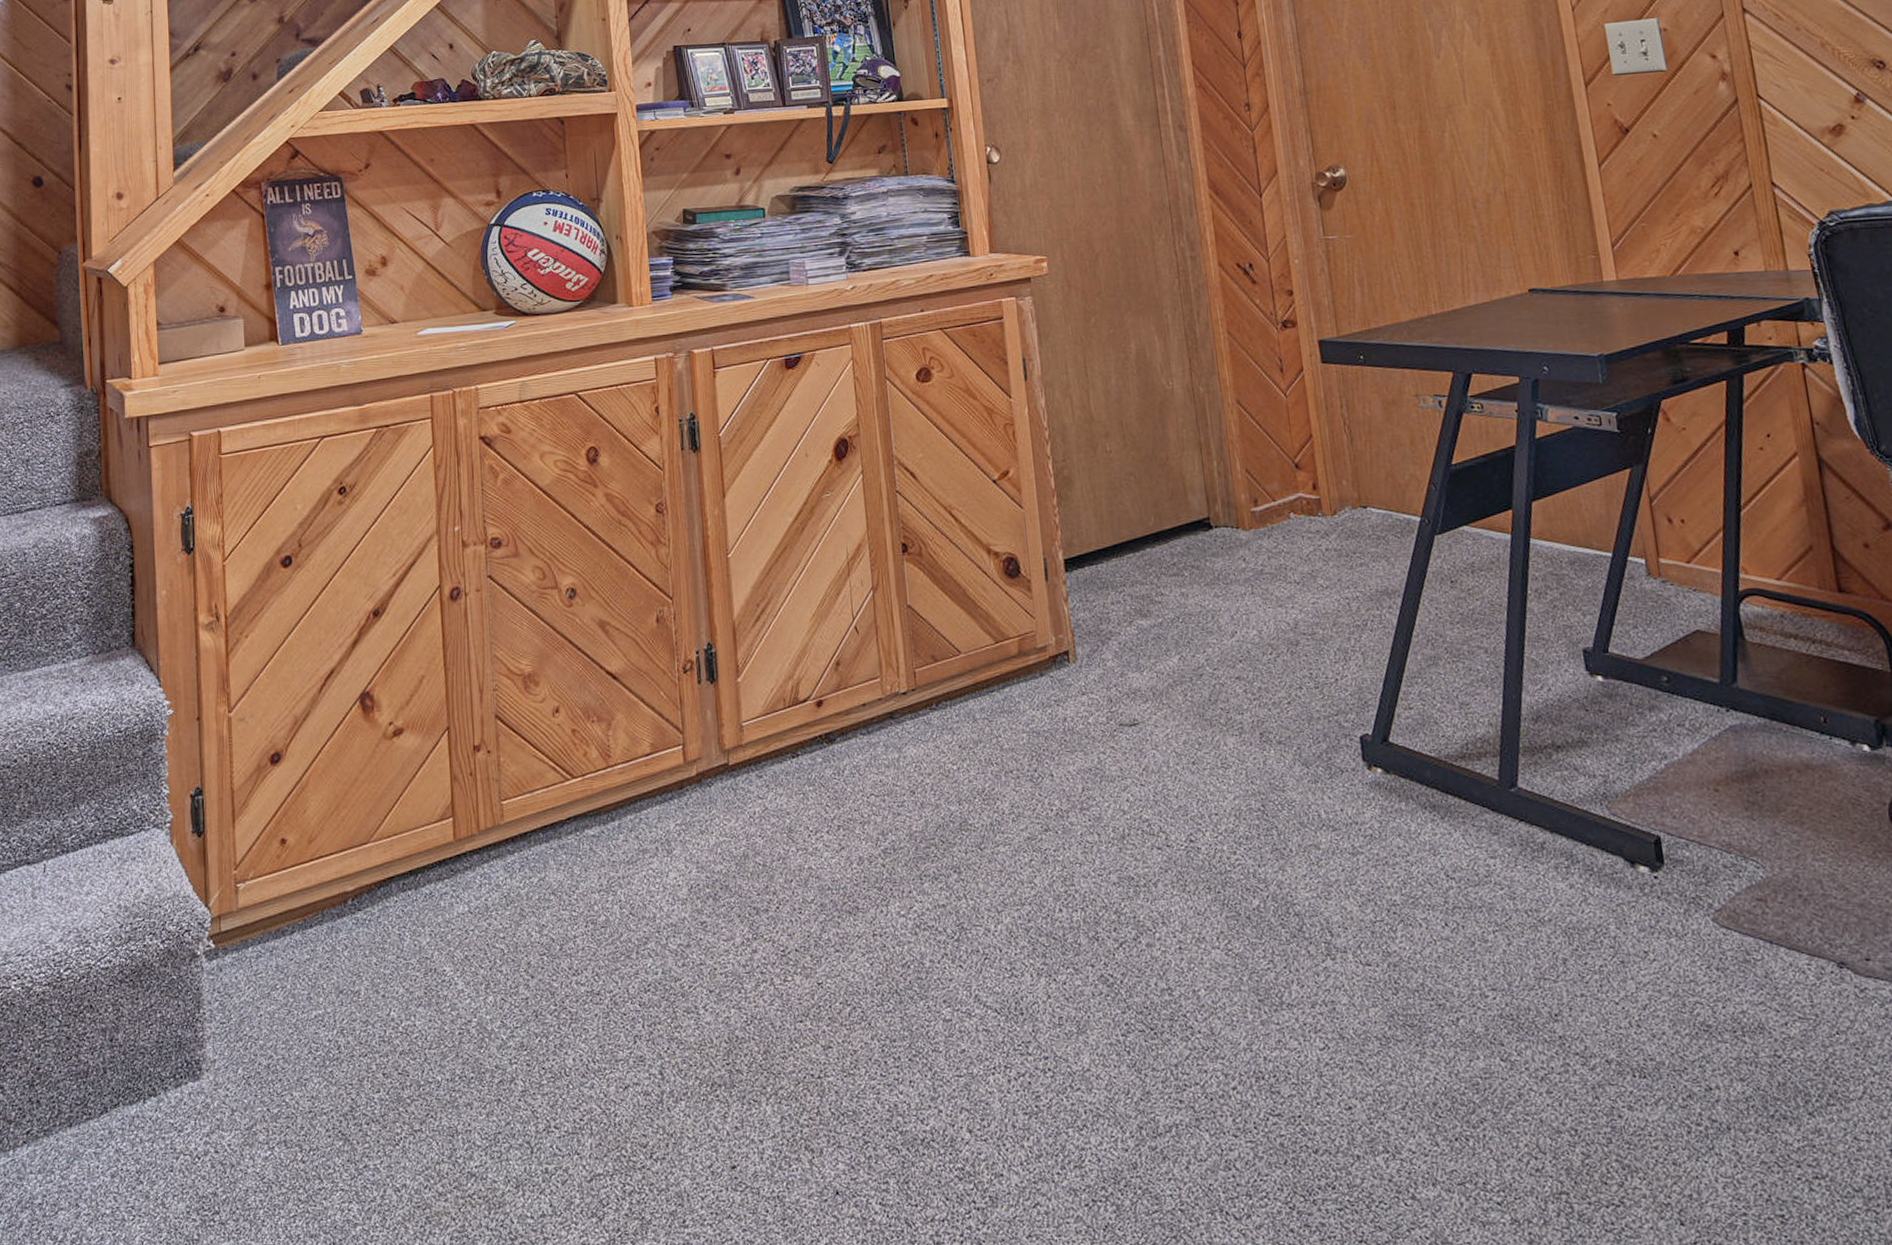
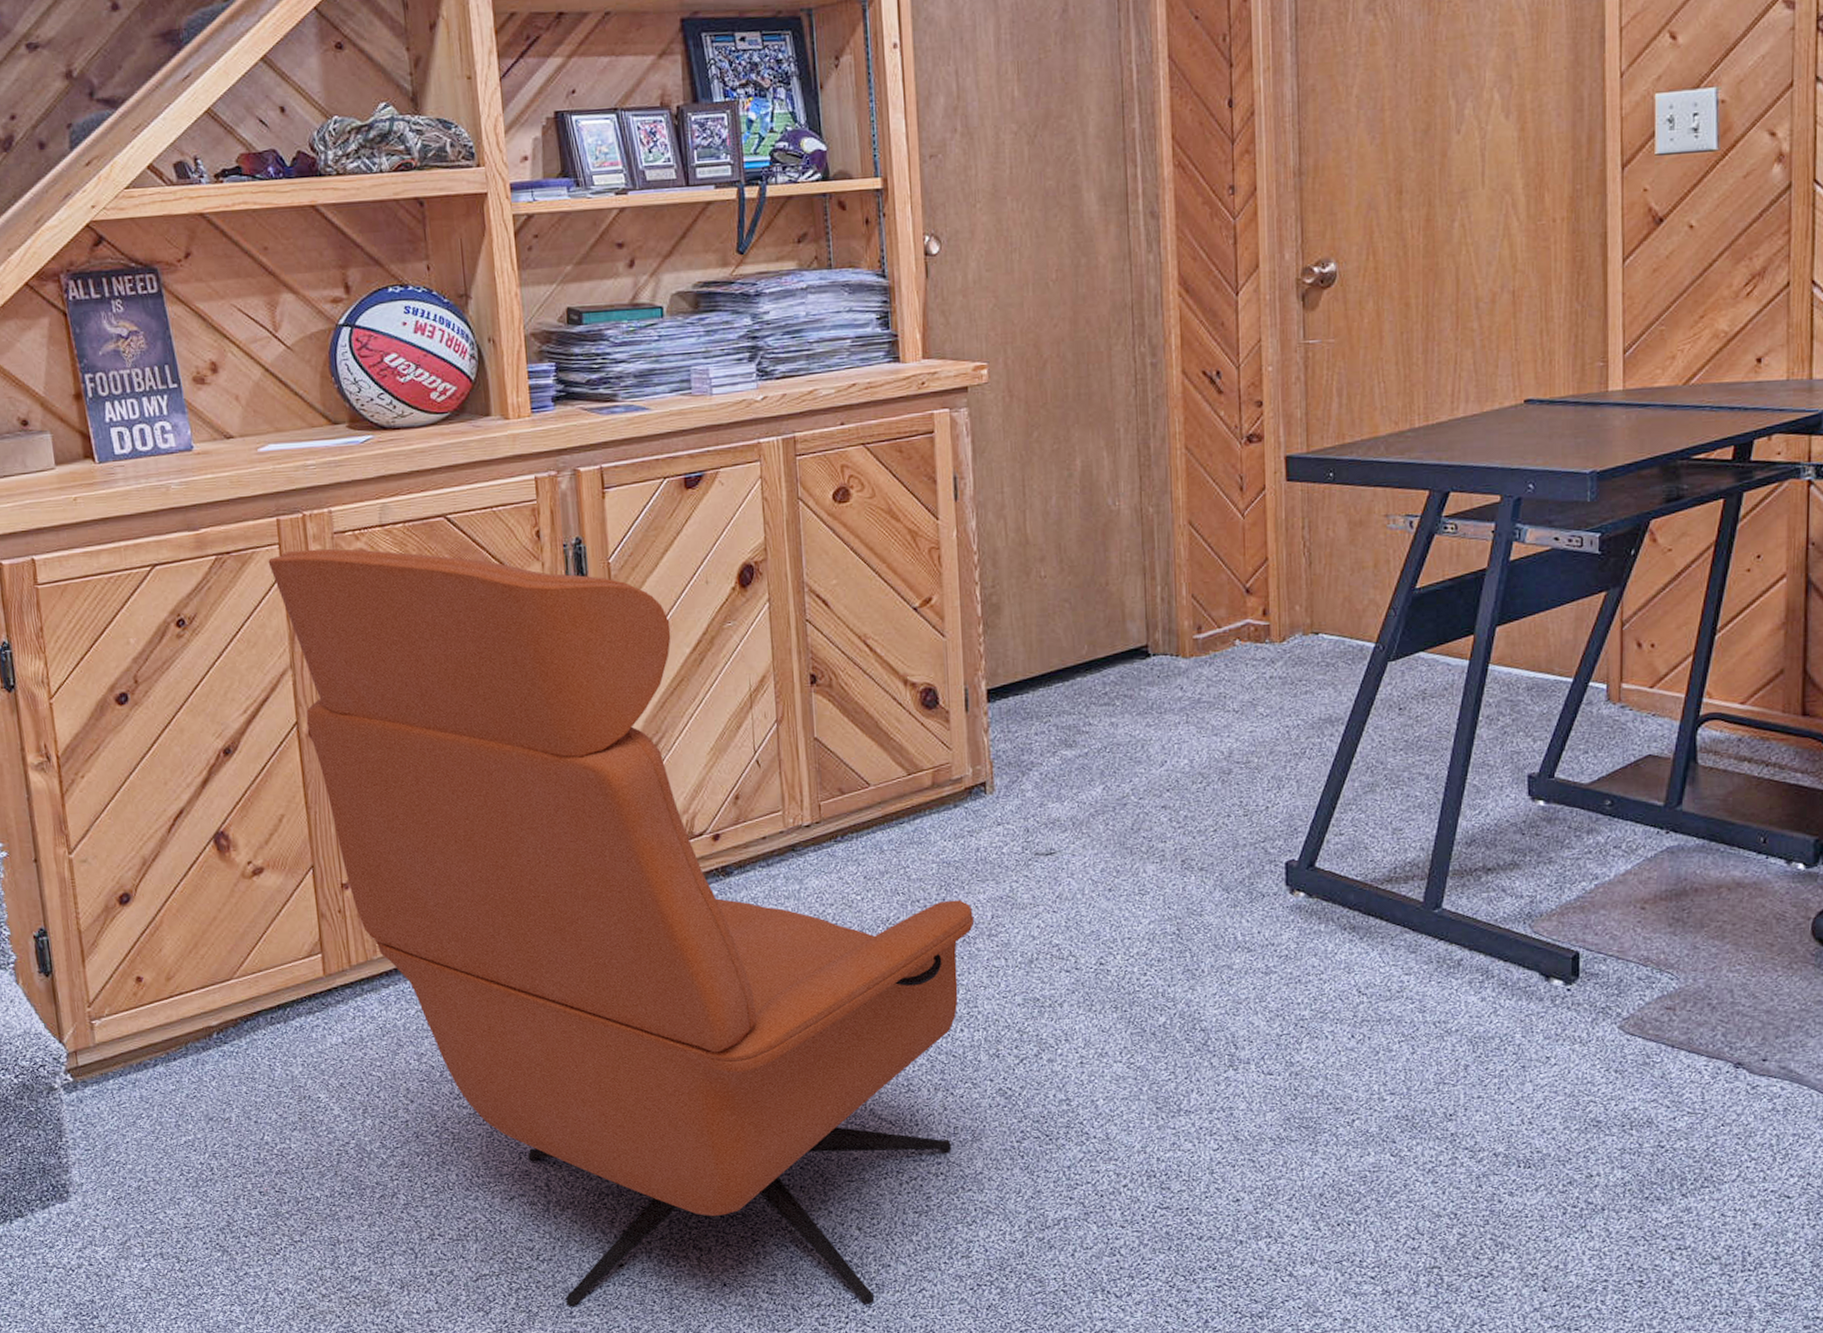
lounge chair: none [421,422,1067,1219] -> present [268,548,975,1306]

